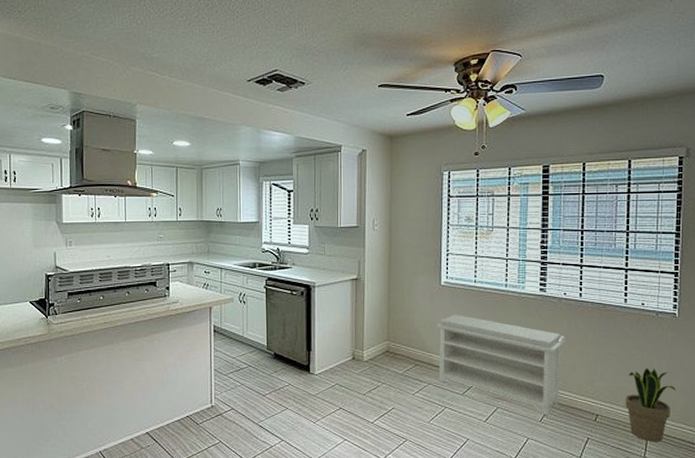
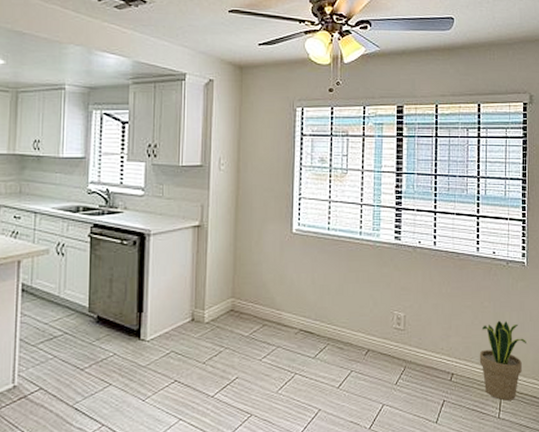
bench: present [437,314,565,416] -> none [287,265,420,378]

